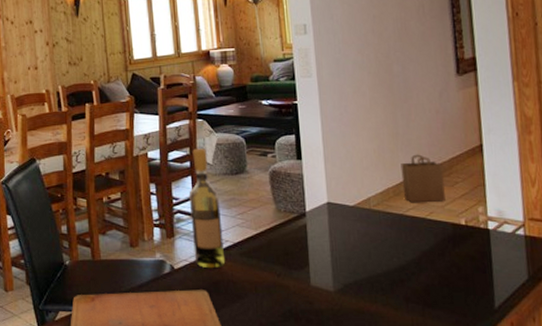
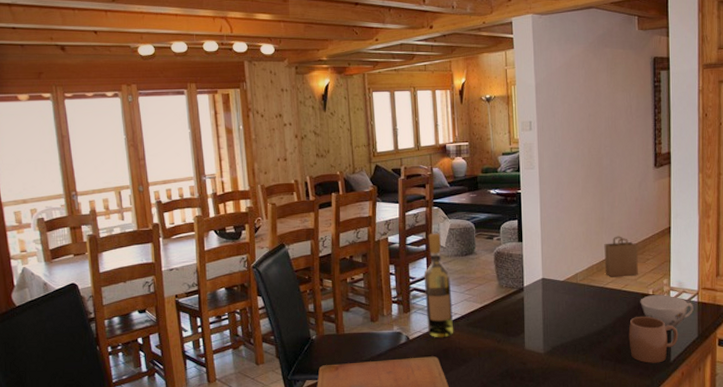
mug: none [437,251,503,309] -> present [628,316,679,363]
teacup: none [450,226,520,269] -> present [640,295,694,330]

